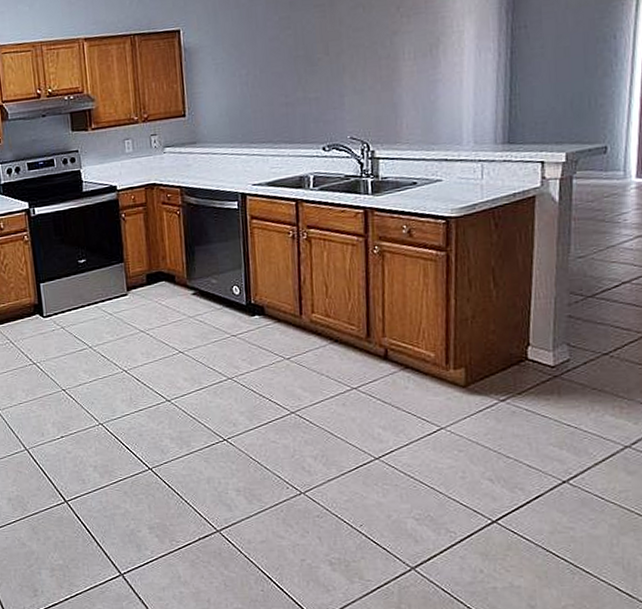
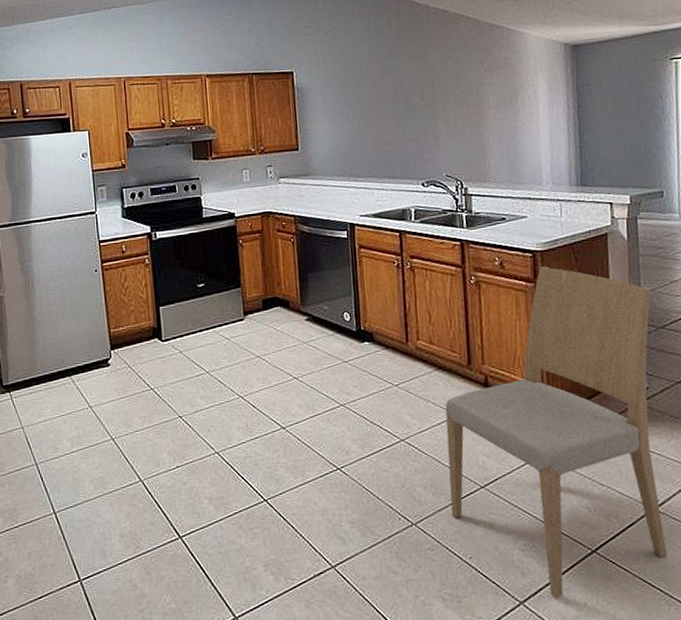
dining chair: none [340,233,583,565] -> present [445,266,668,598]

